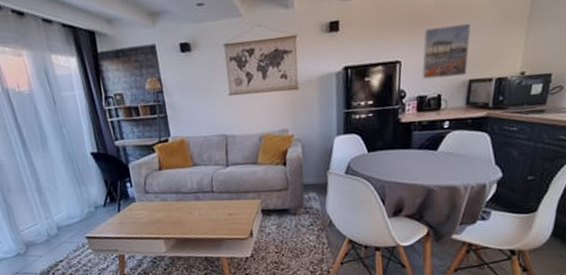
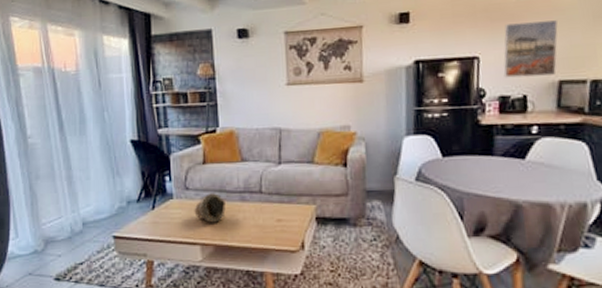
decorative bowl: none [155,195,183,220] -> present [194,193,226,223]

